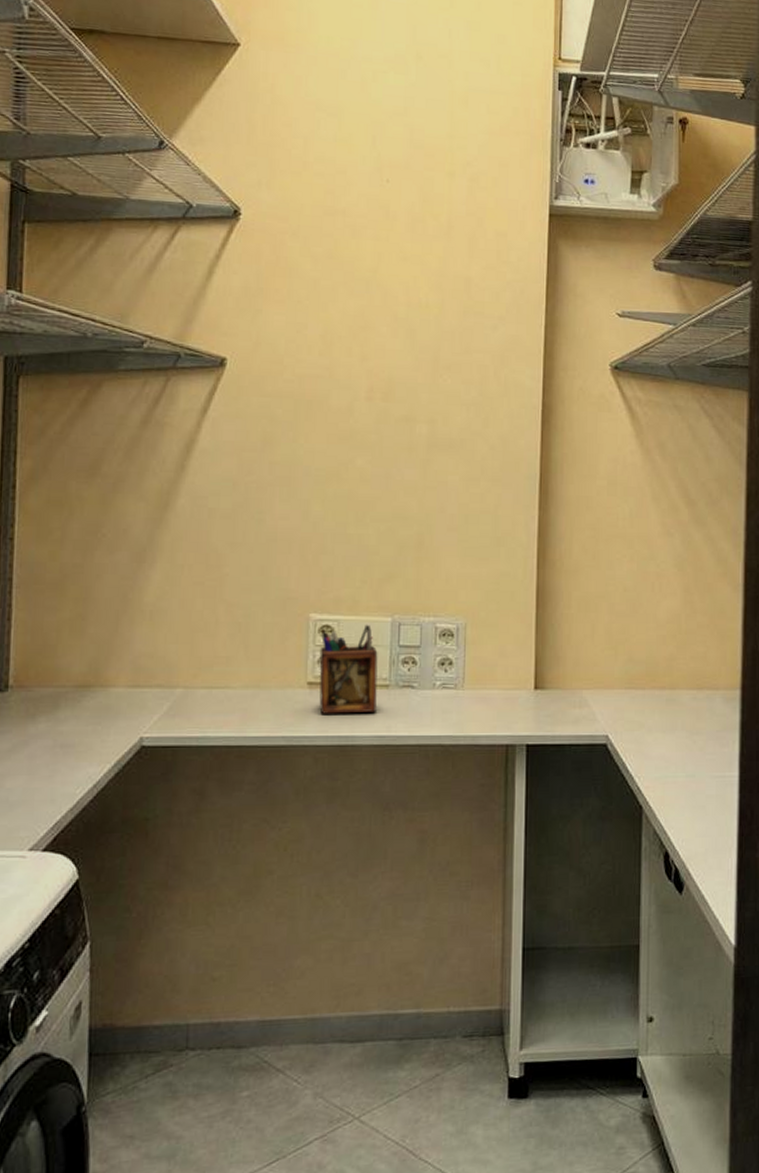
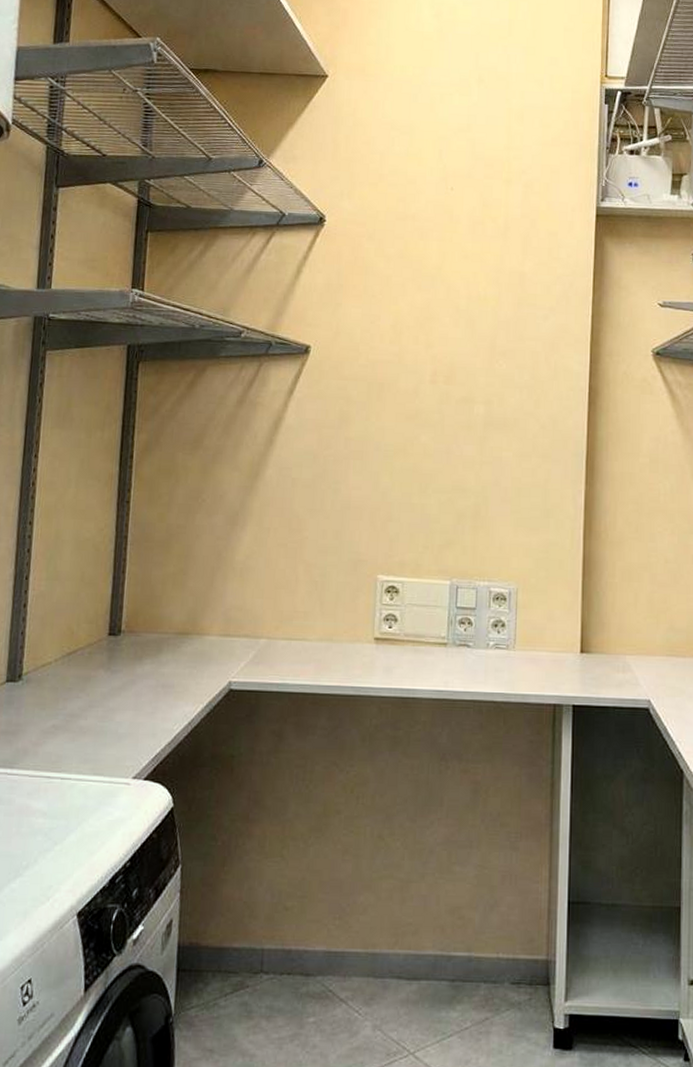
desk organizer: present [319,624,378,714] -> none [384,586,438,669]

